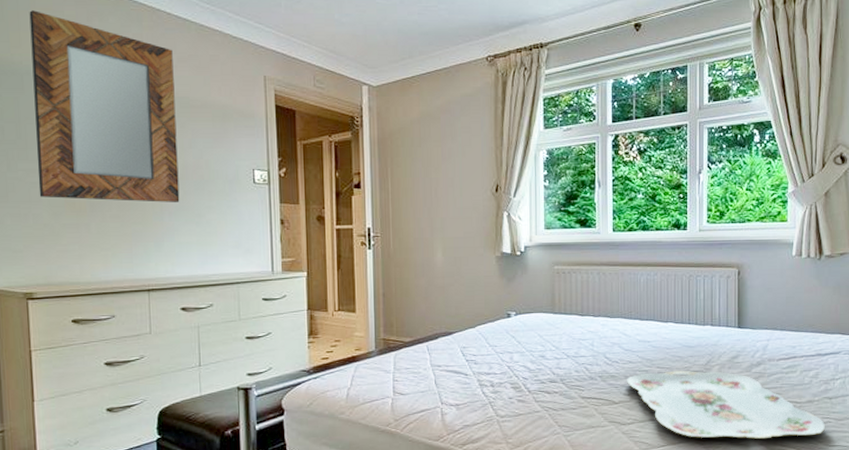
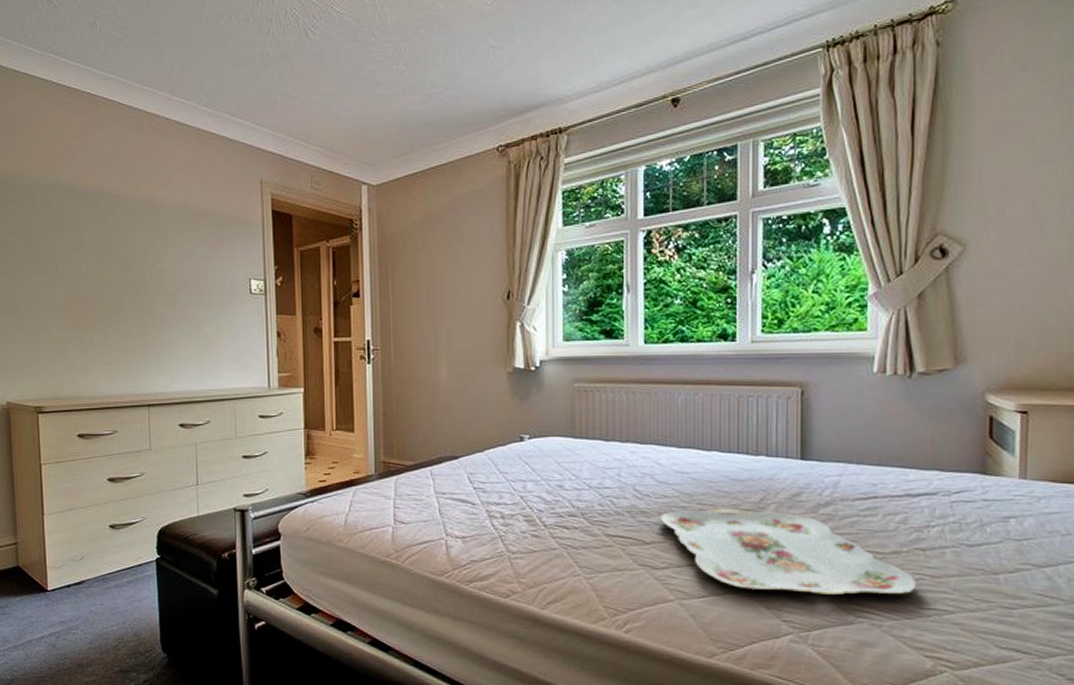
home mirror: present [29,10,180,202] -> none [39,123,178,315]

